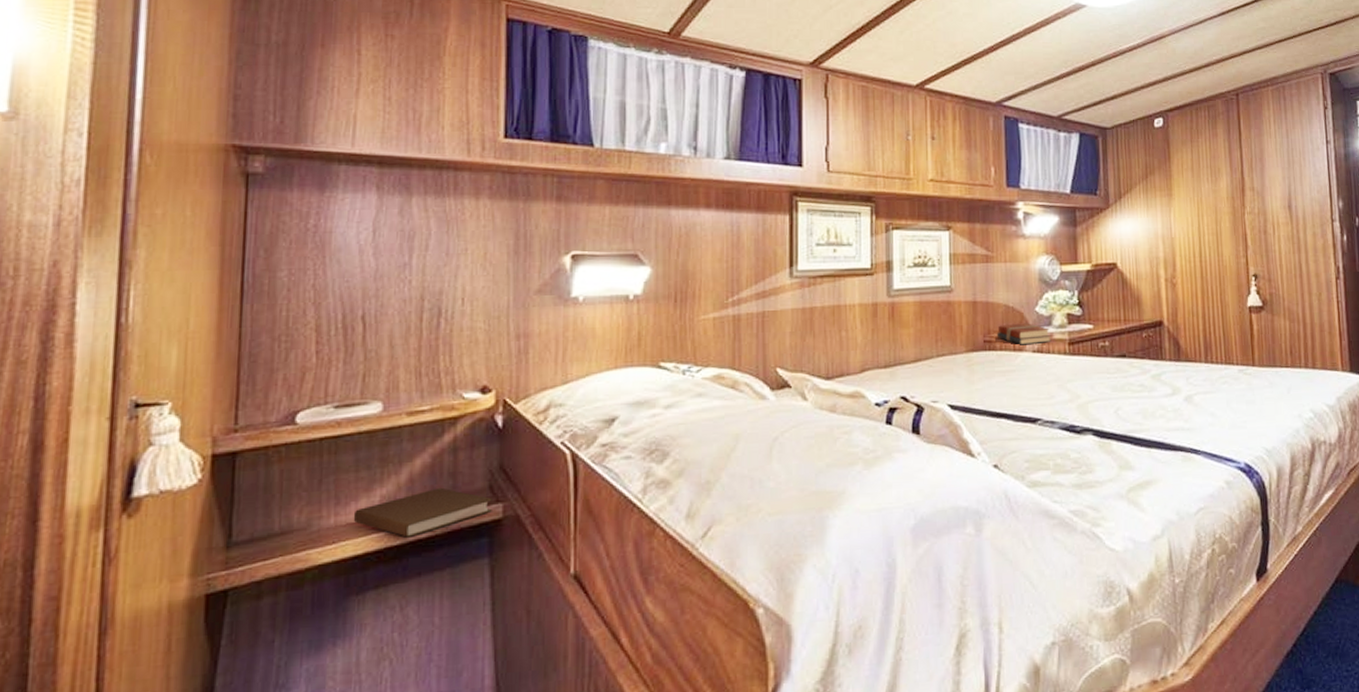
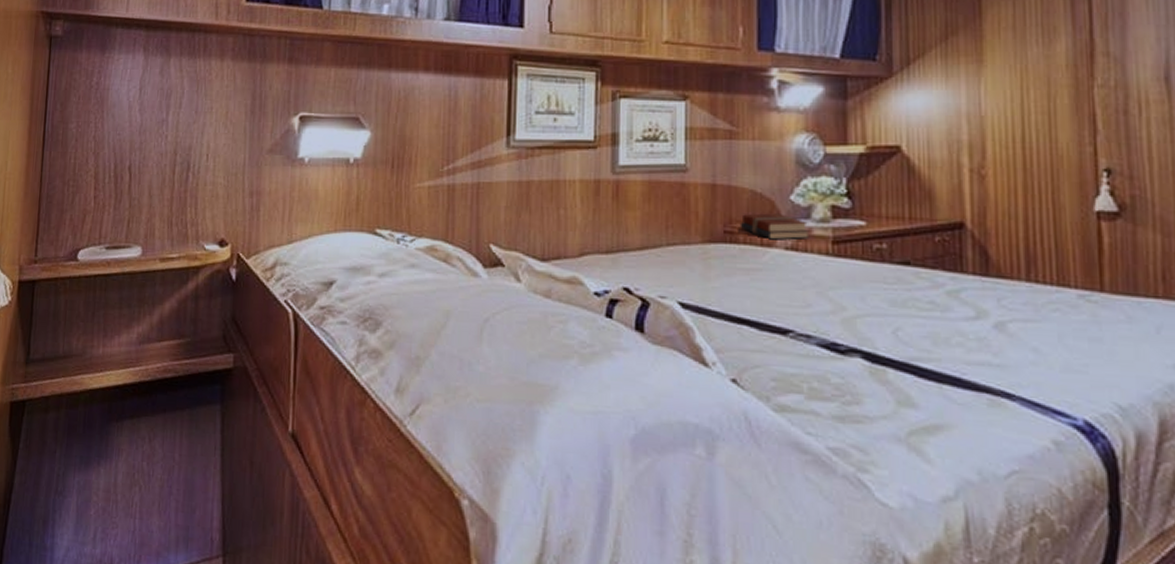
book: present [353,487,492,537] -> none [116,331,225,375]

